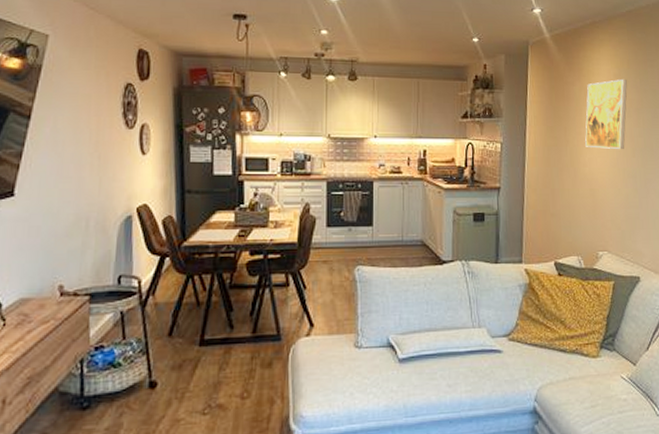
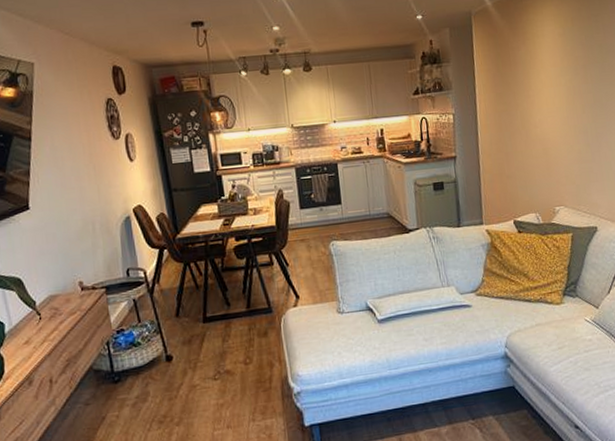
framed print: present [585,78,627,149] -> none [532,37,574,109]

